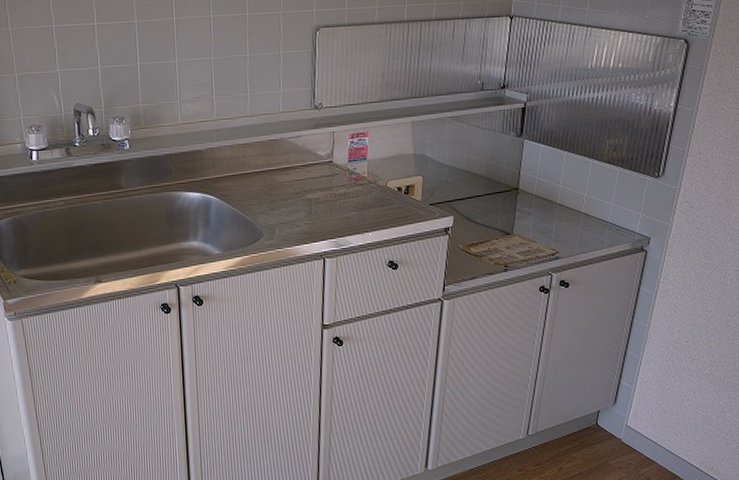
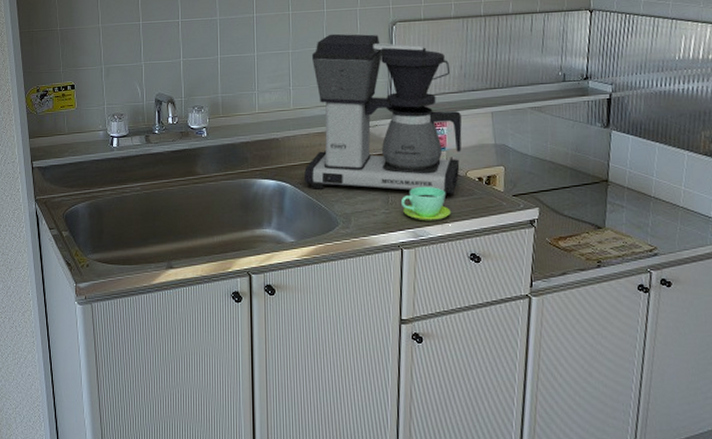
coffee maker: none [229,39,383,207] -> present [304,33,462,197]
cup: none [323,196,372,231] -> present [400,186,451,221]

